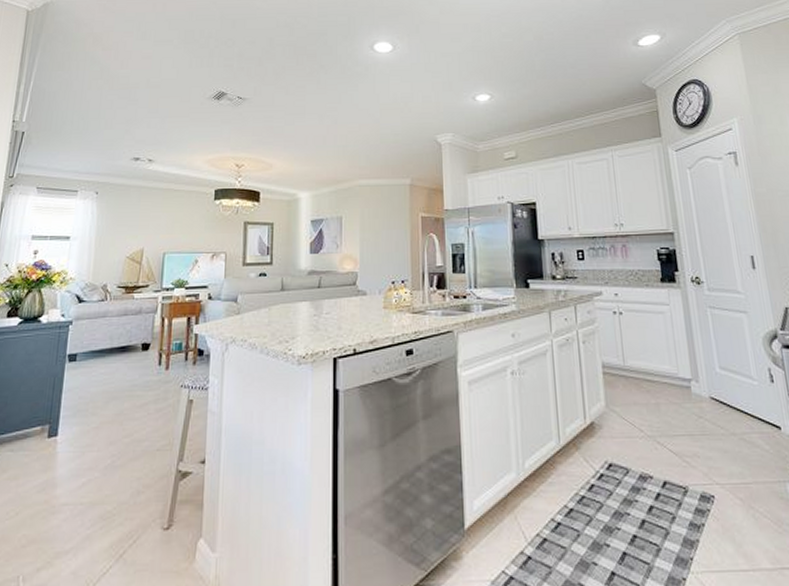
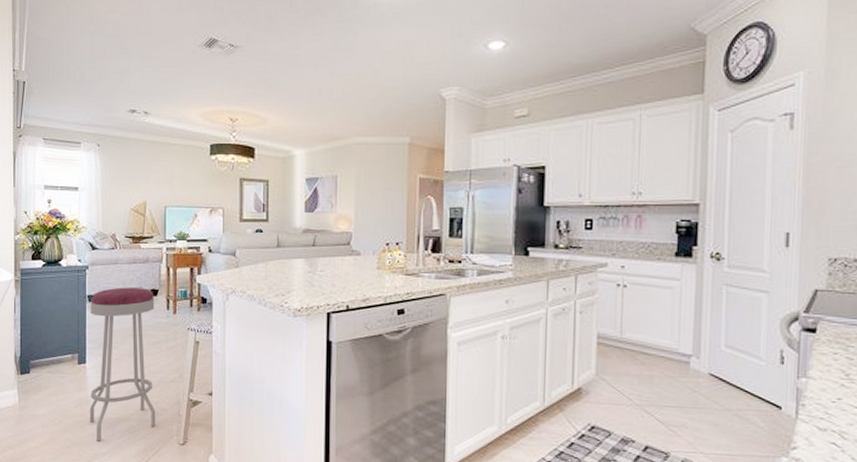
bar stool: none [54,342,146,535] -> present [89,287,156,441]

